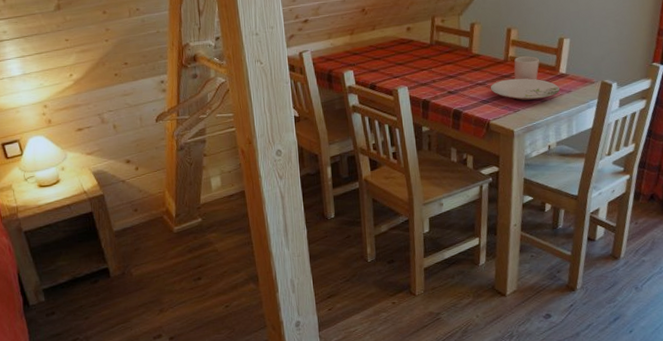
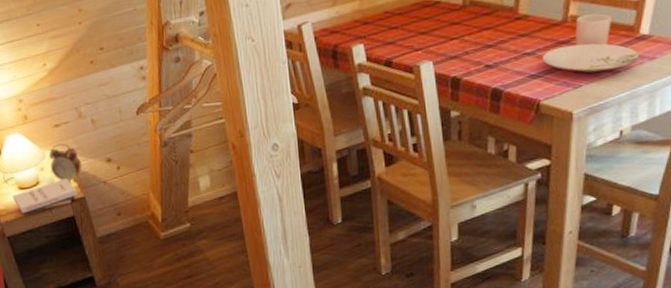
books: none [32,177,97,210] -> present [12,178,78,214]
alarm clock: none [70,145,102,180] -> present [48,143,82,182]

